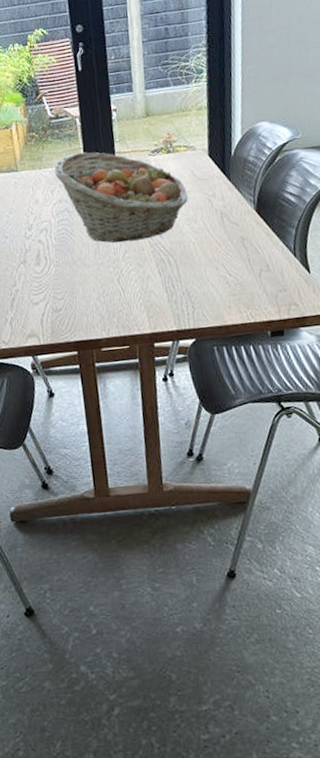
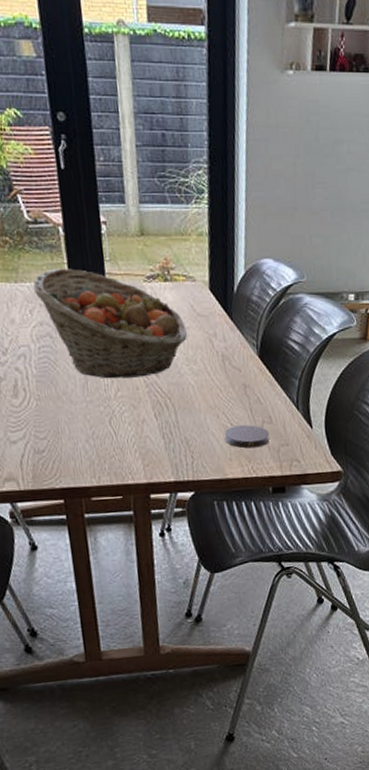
coaster: none [223,274,268,297] -> present [224,425,270,449]

